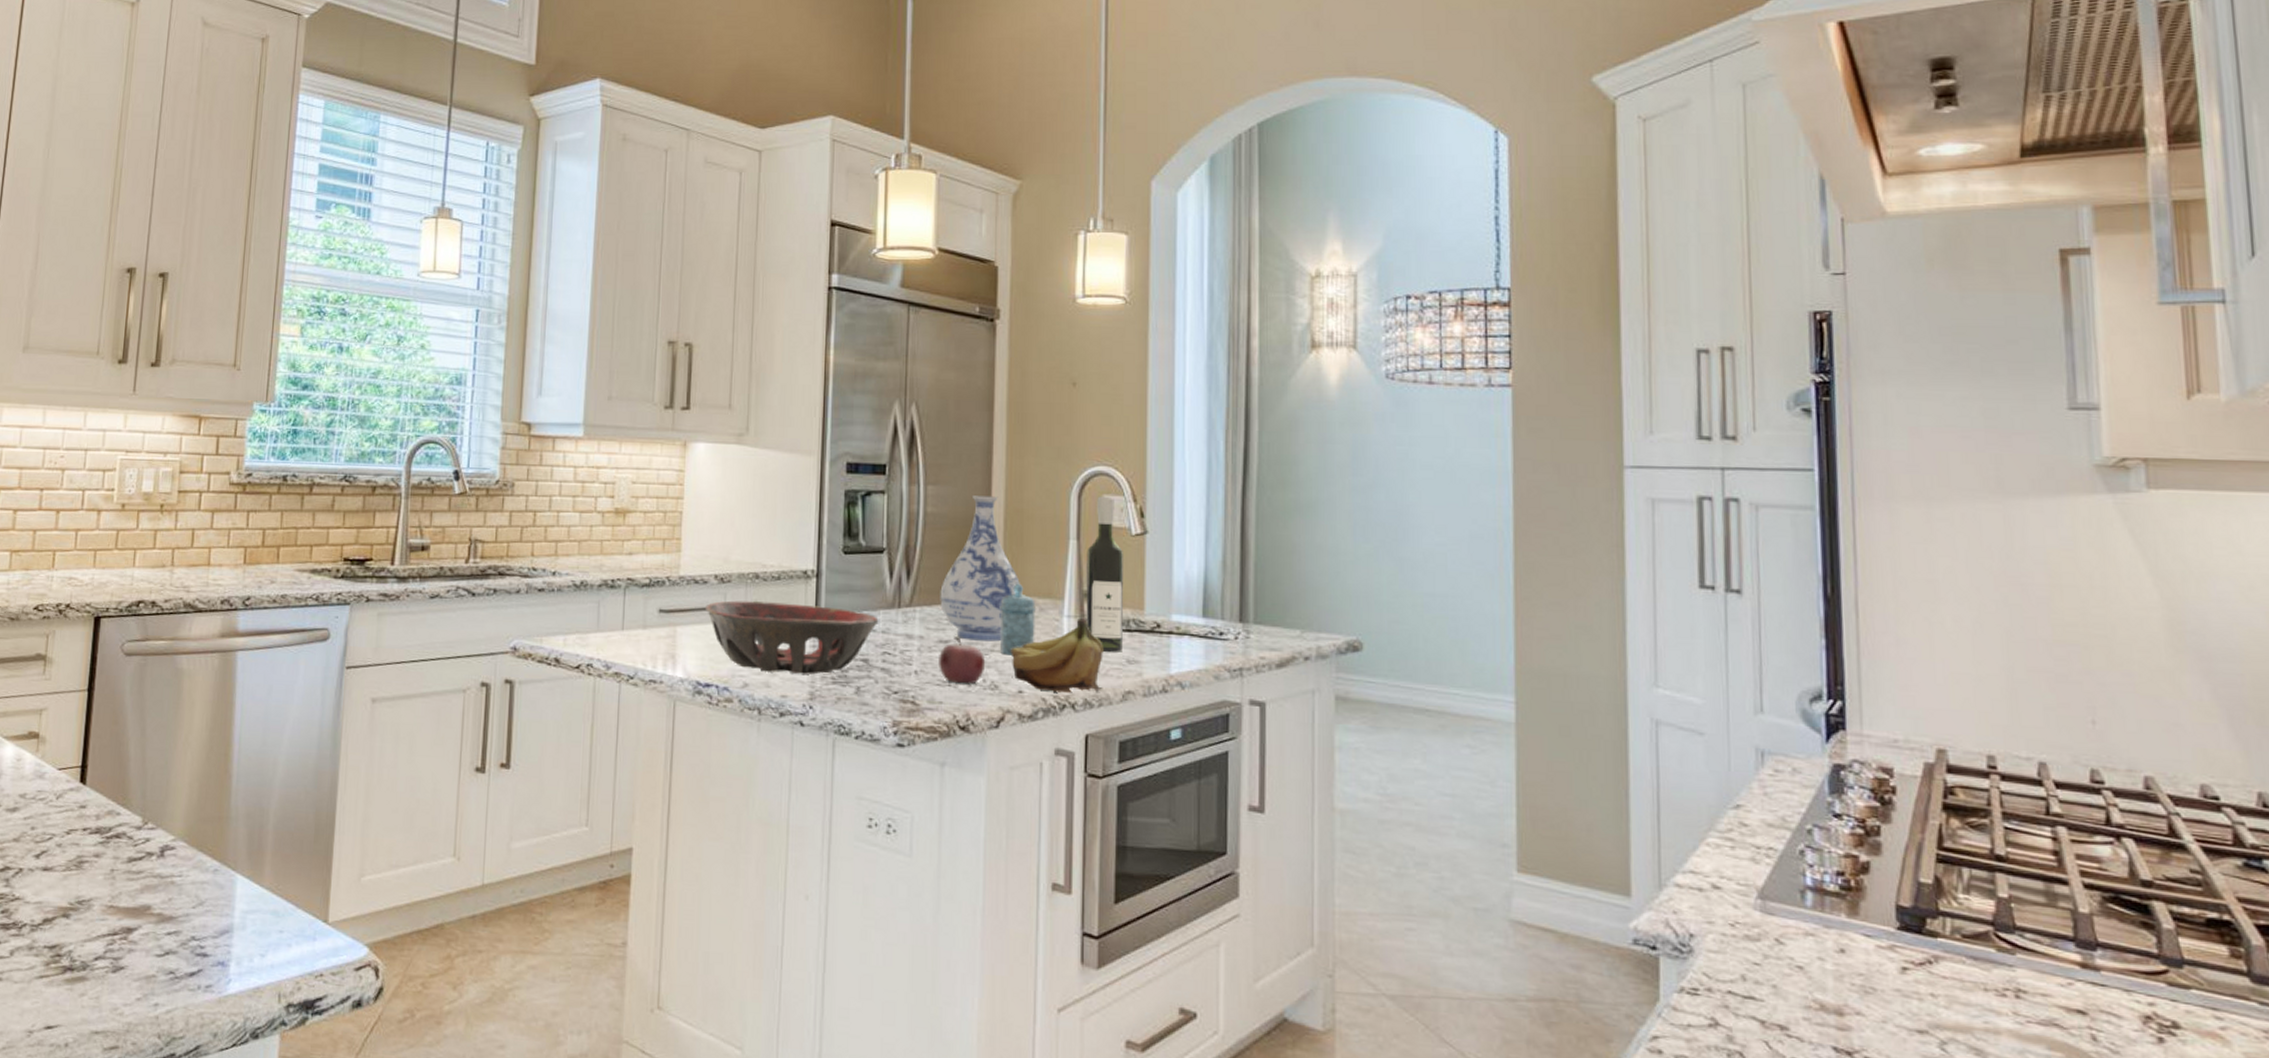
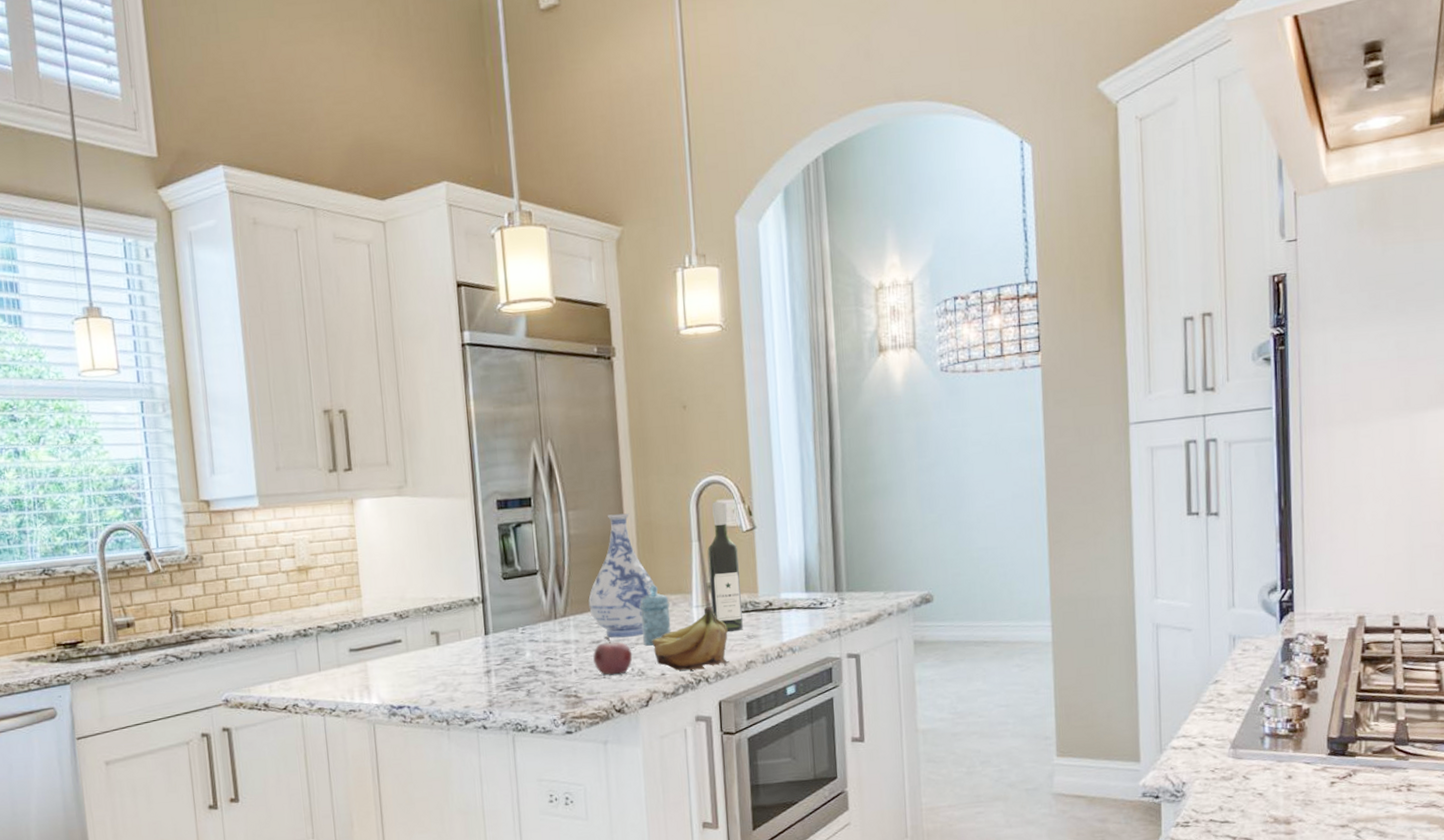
decorative bowl: present [705,600,879,675] -> none [390,626,540,689]

